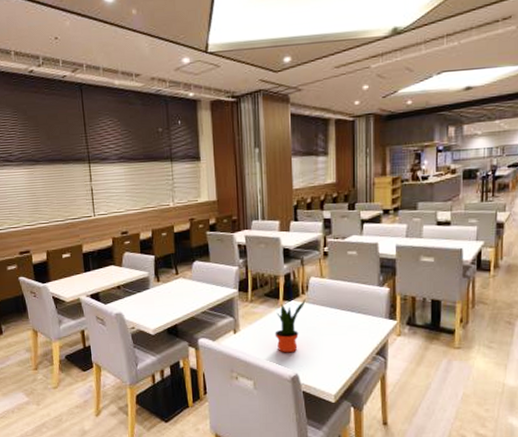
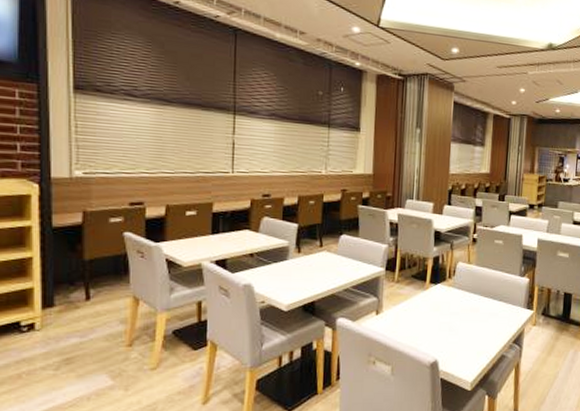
potted plant: present [275,298,306,353] -> none [418,283,452,338]

